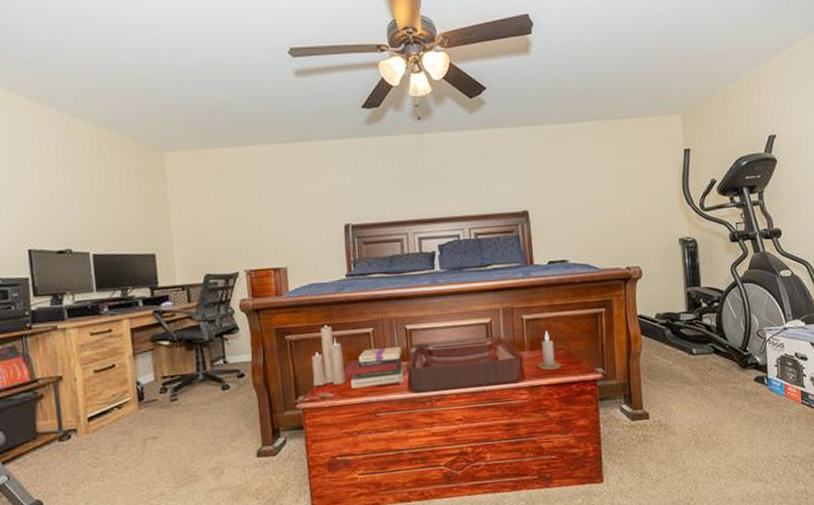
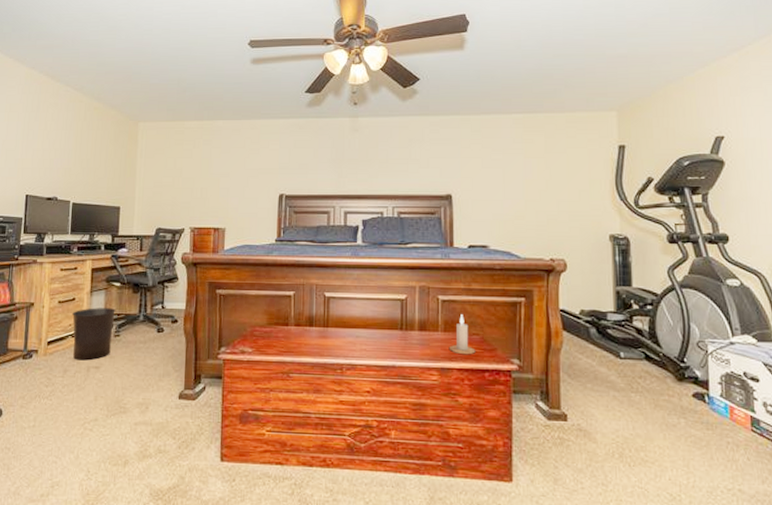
waste bin: none [114,370,169,433] -> present [72,308,116,361]
candle: present [312,325,347,387] -> none [235,284,266,341]
books: present [344,346,405,389] -> none [264,311,320,350]
decorative tray: present [406,335,525,395] -> none [321,311,437,364]

